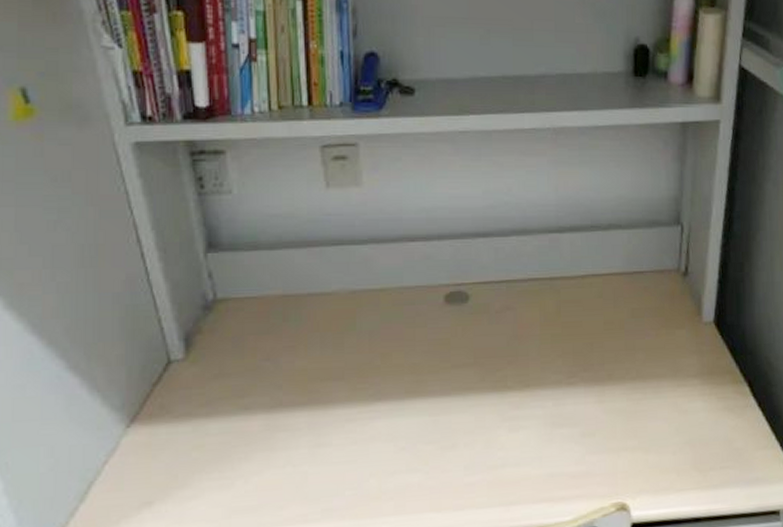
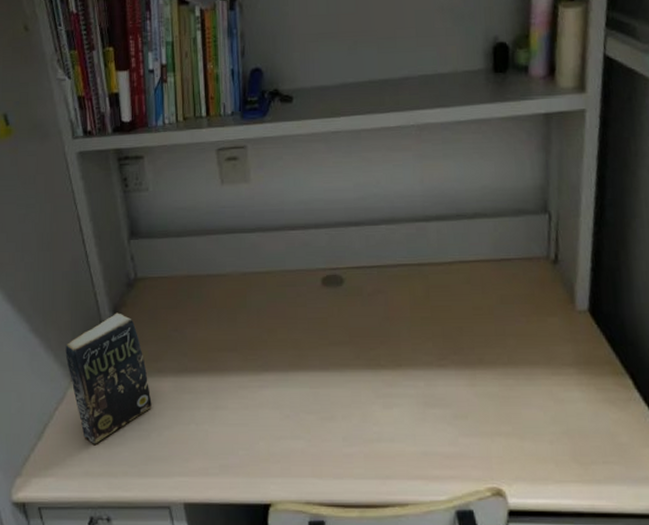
book: none [118,341,236,501] -> present [65,312,152,444]

